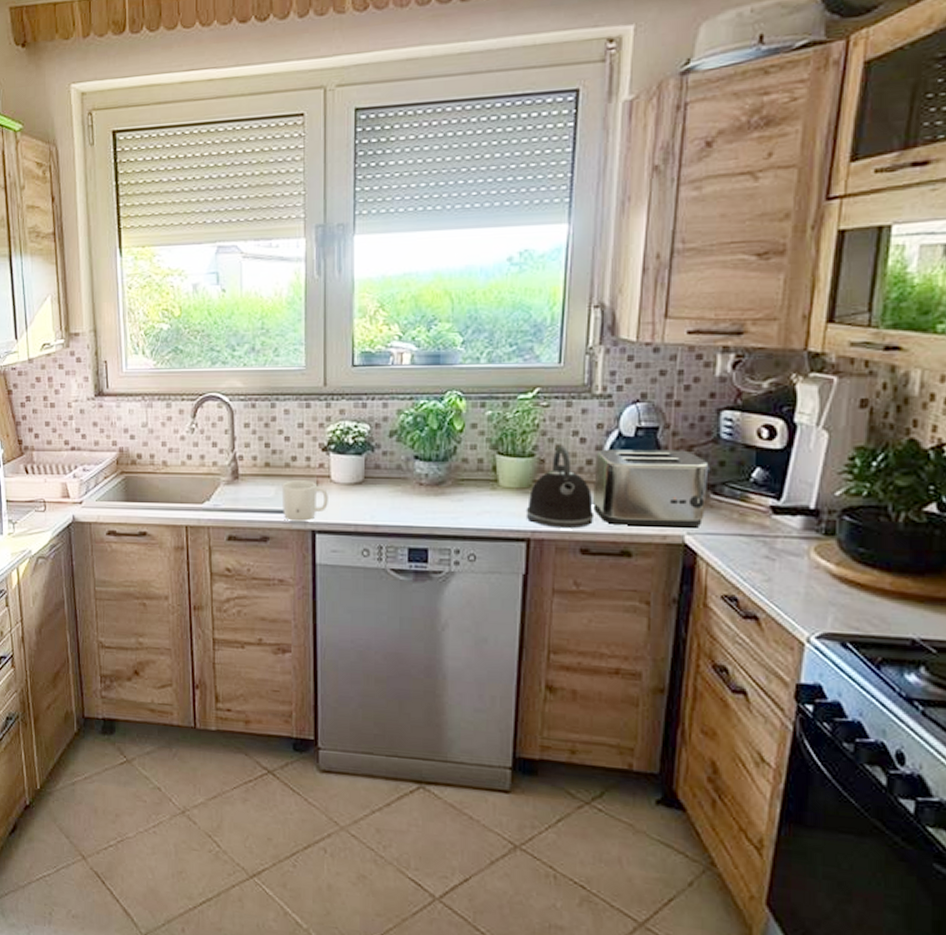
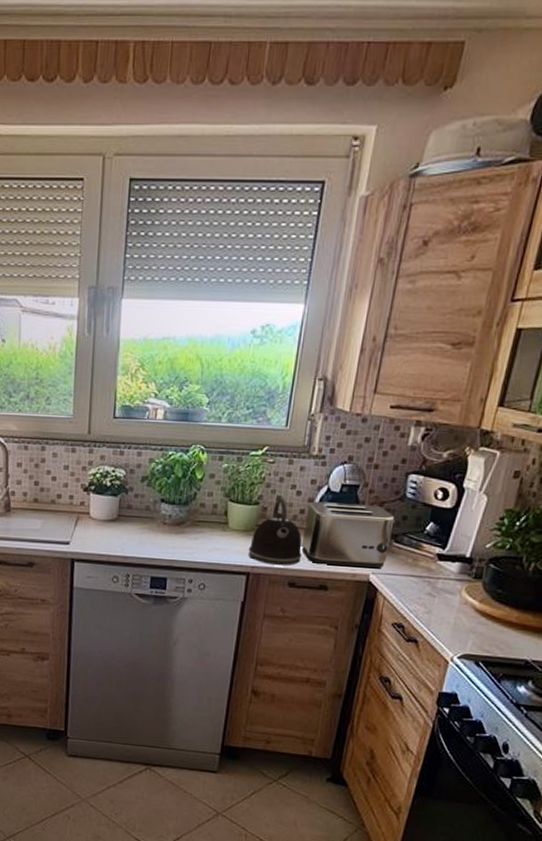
mug: present [281,480,328,523] -> none [47,515,87,552]

